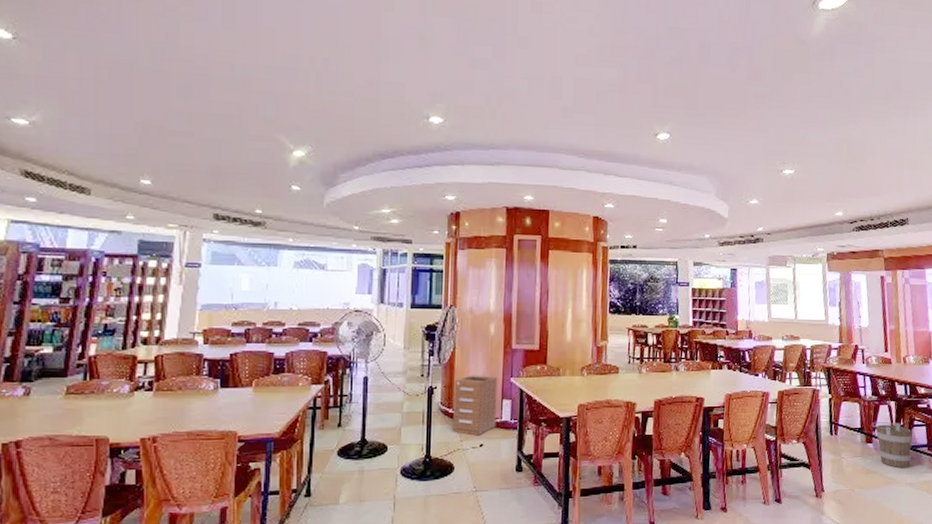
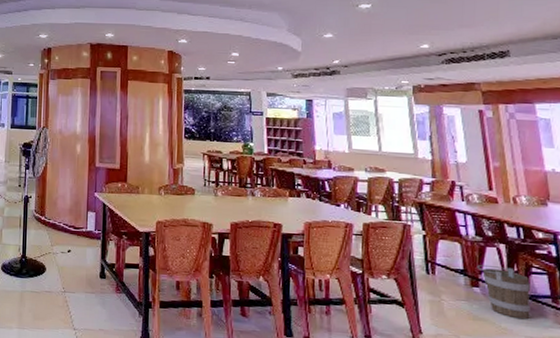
filing cabinet: present [453,375,498,436] -> none [45,188,84,242]

